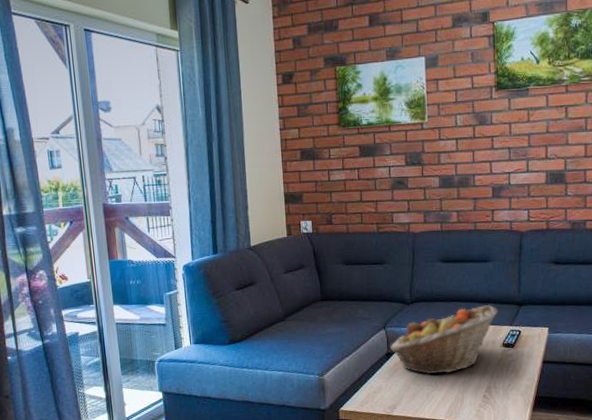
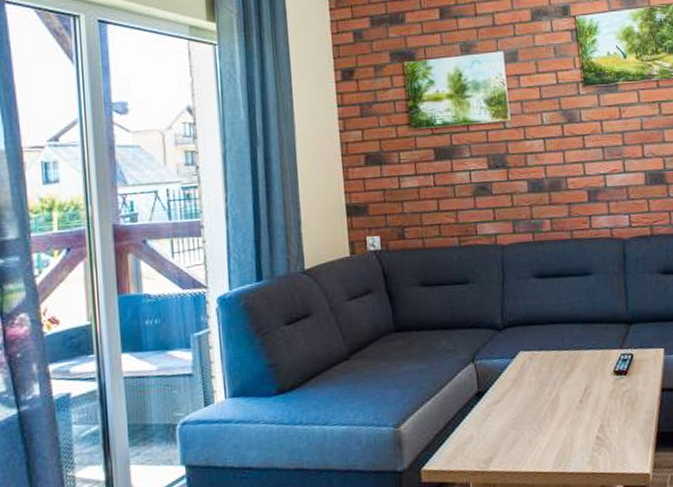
fruit basket: present [390,305,498,375] -> none [481,326,605,416]

